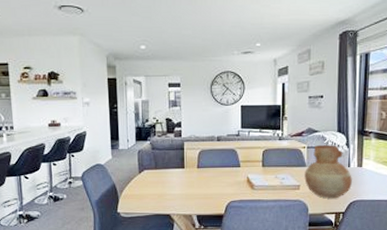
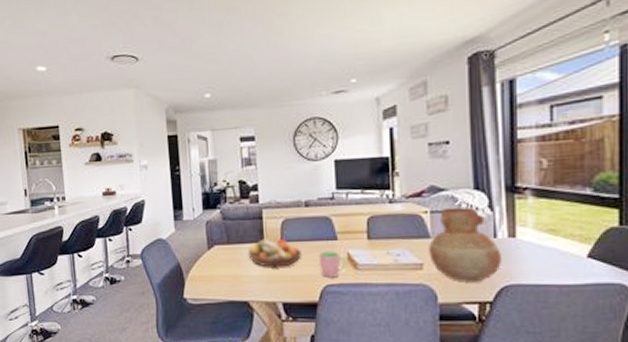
fruit bowl: none [172,165,213,188] -> present [249,238,301,267]
cup: none [225,175,247,196] -> present [318,251,348,278]

